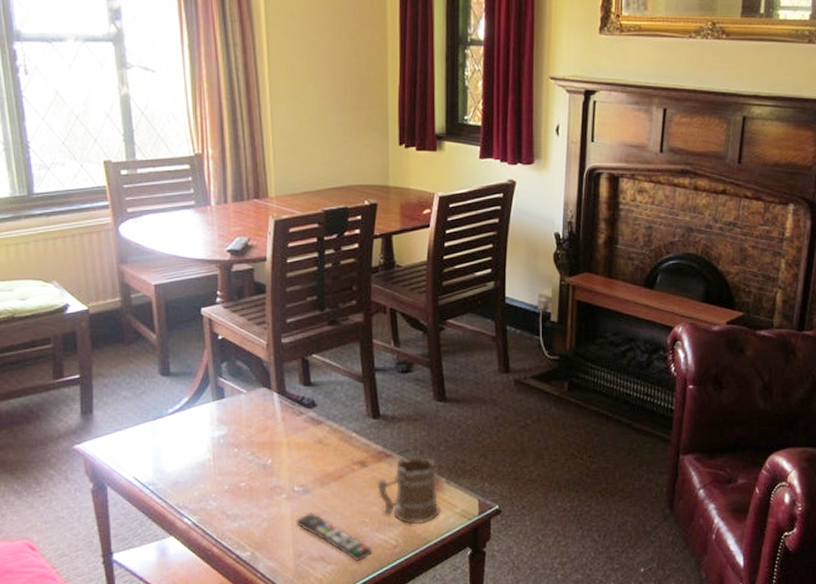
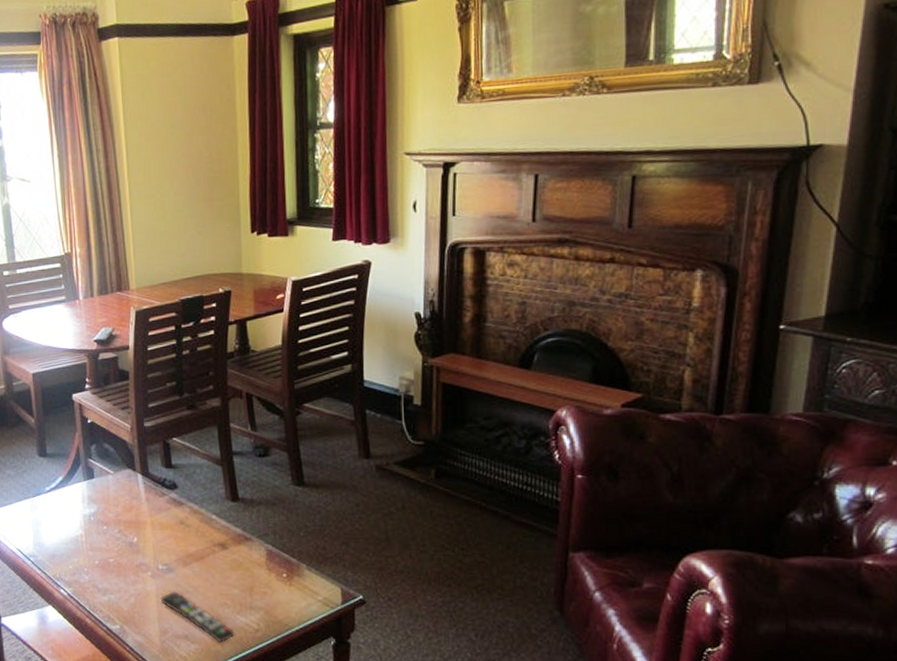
mug: present [377,456,441,525] -> none [237,540,302,610]

